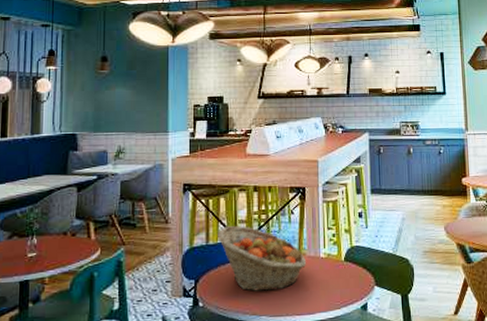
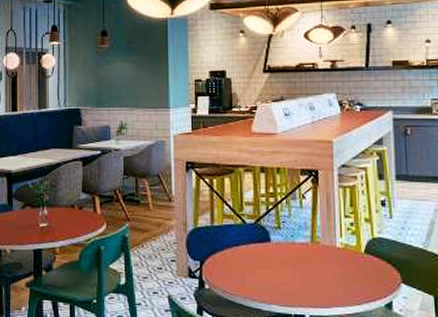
fruit basket: present [218,226,307,291] -> none [223,208,321,279]

